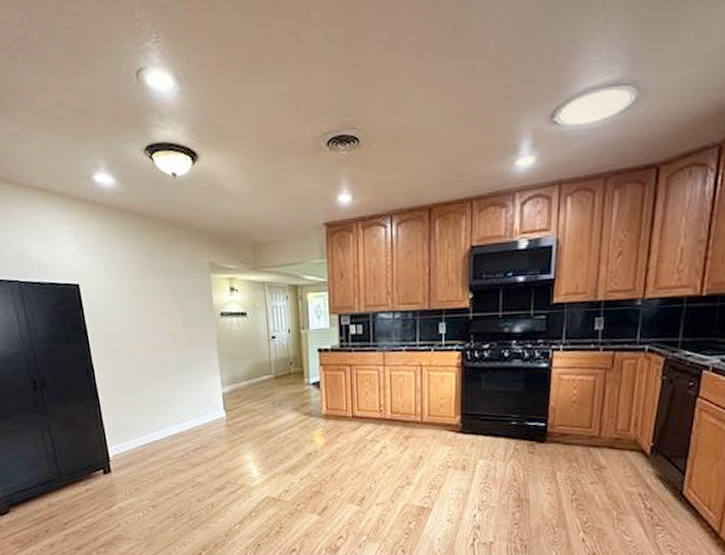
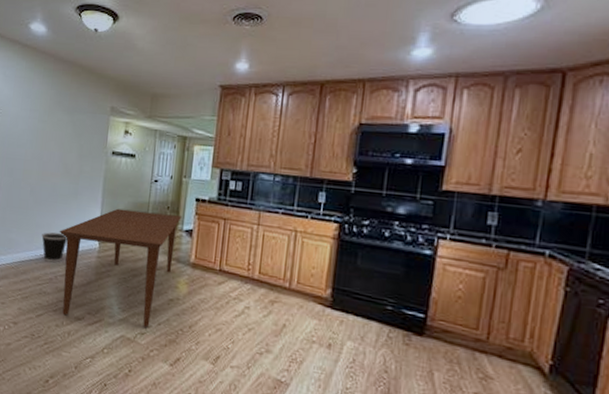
wastebasket: none [162,407,192,440] -> present [41,232,68,263]
dining table: none [180,369,306,488] -> present [59,208,182,327]

